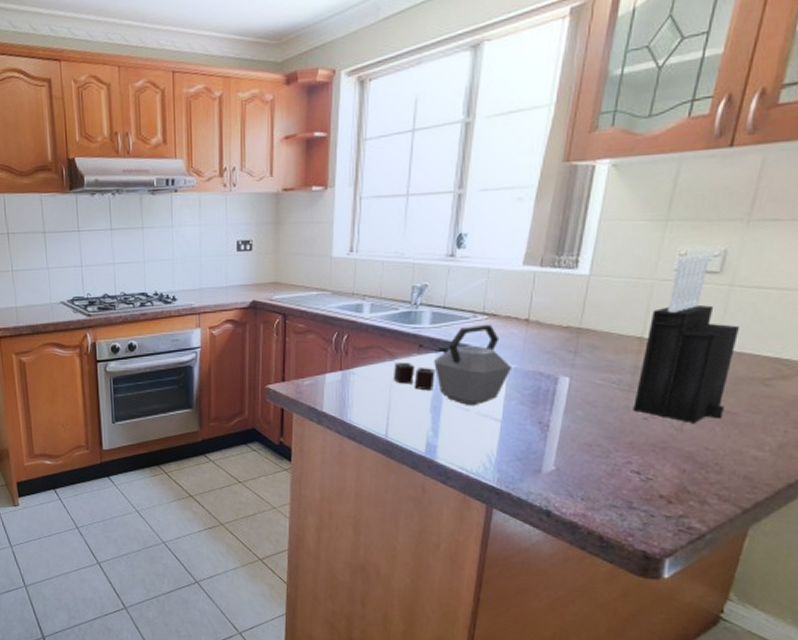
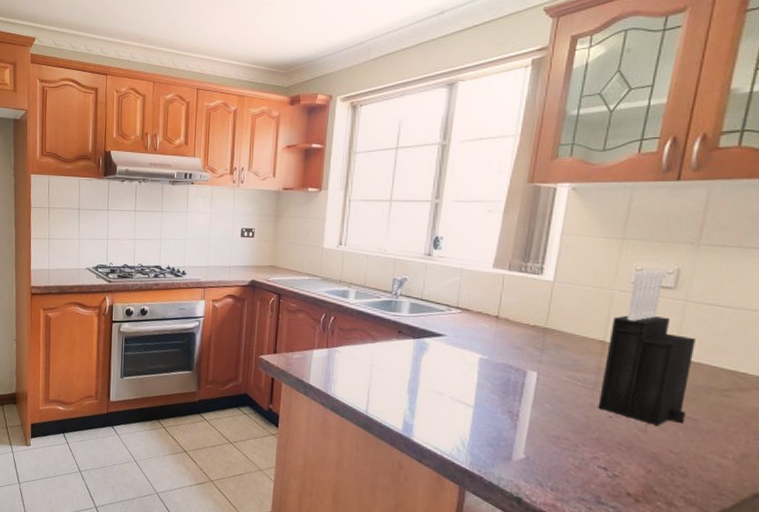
kettle: present [394,324,513,406] -> none [375,317,484,391]

